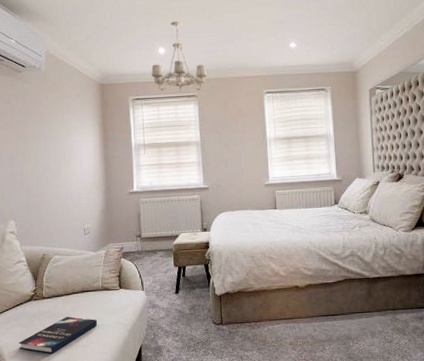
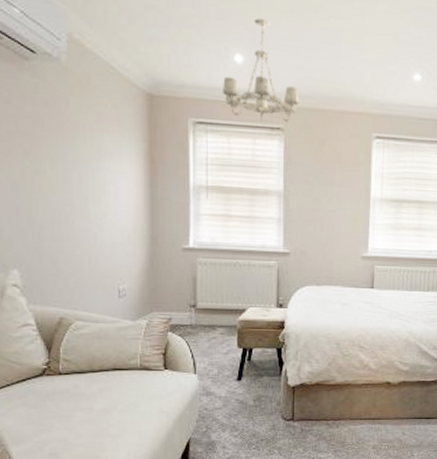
hardback book: present [19,317,98,354] -> none [25,399,134,442]

